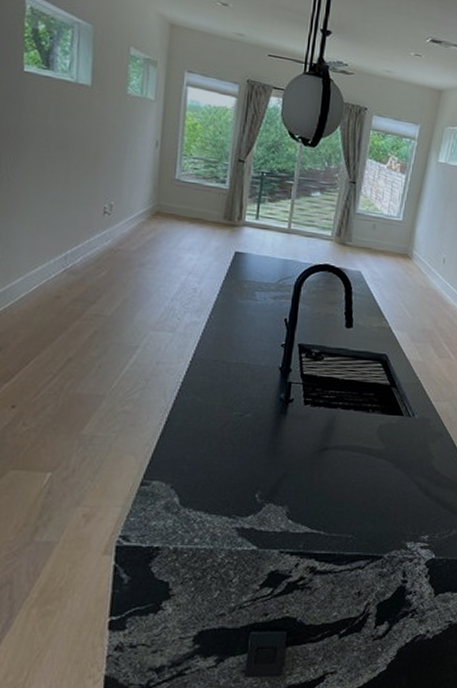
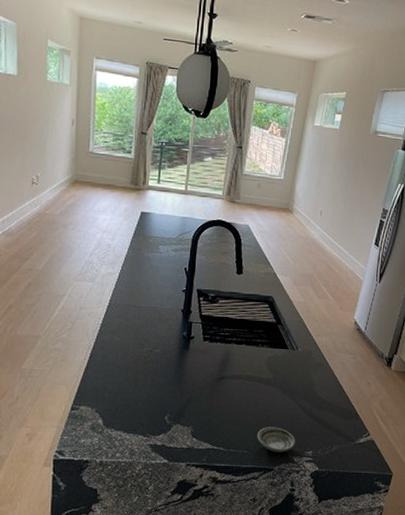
saucer: none [364,507,409,537] -> present [256,427,295,452]

